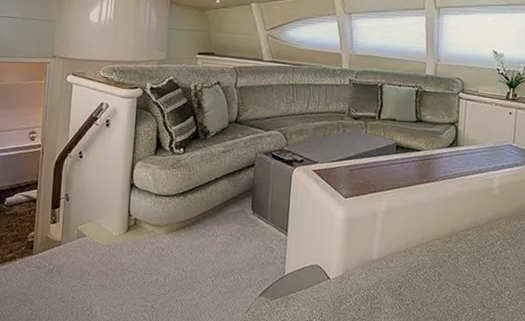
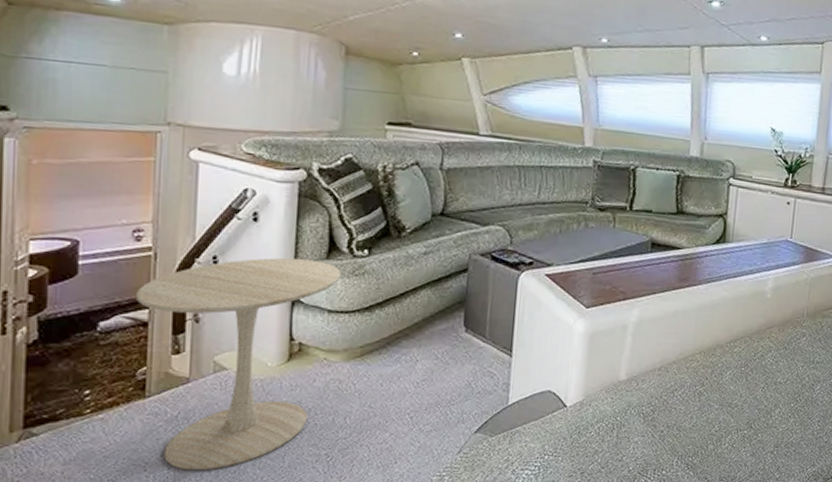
side table: none [29,154,164,313] -> present [135,258,341,471]

